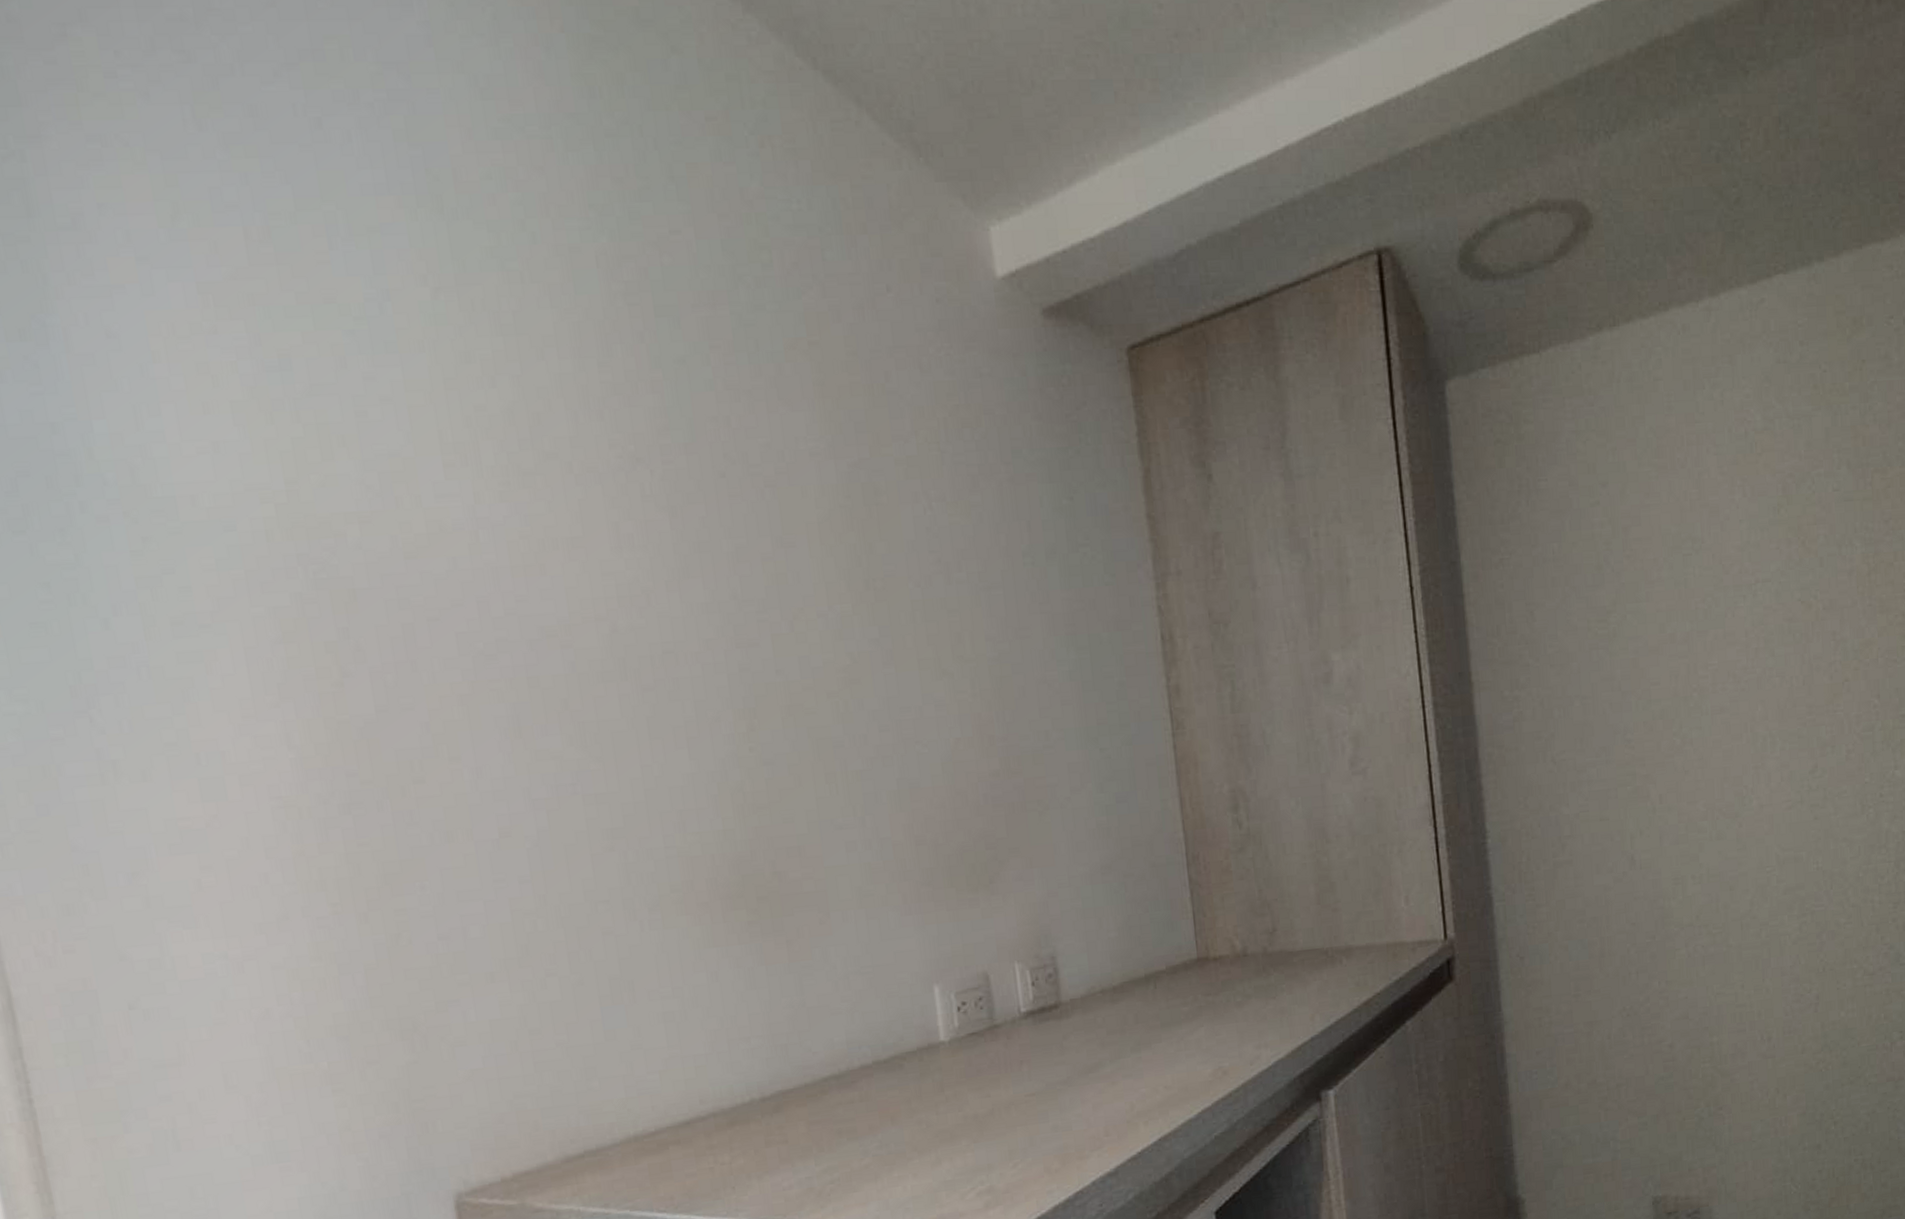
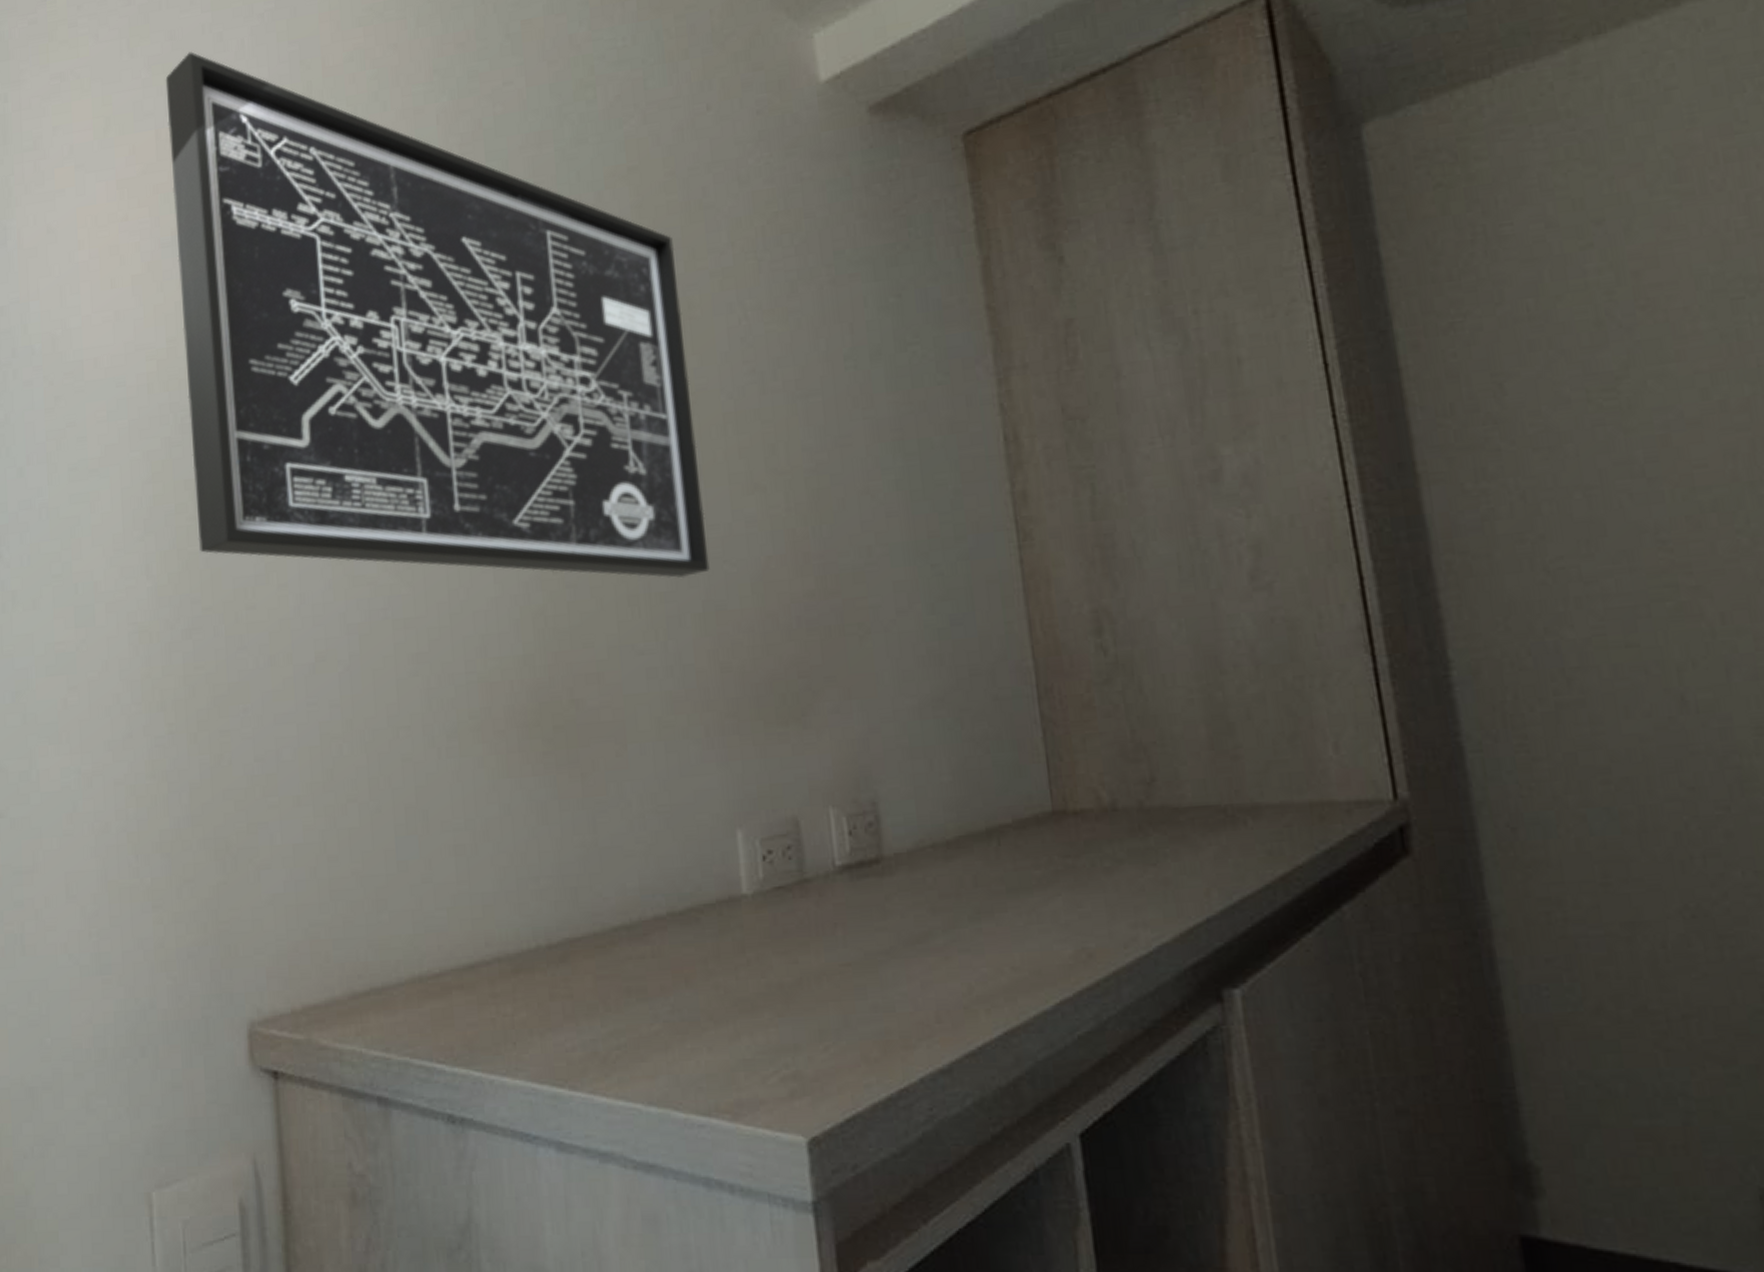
wall art: none [249,136,903,758] -> present [165,52,710,579]

